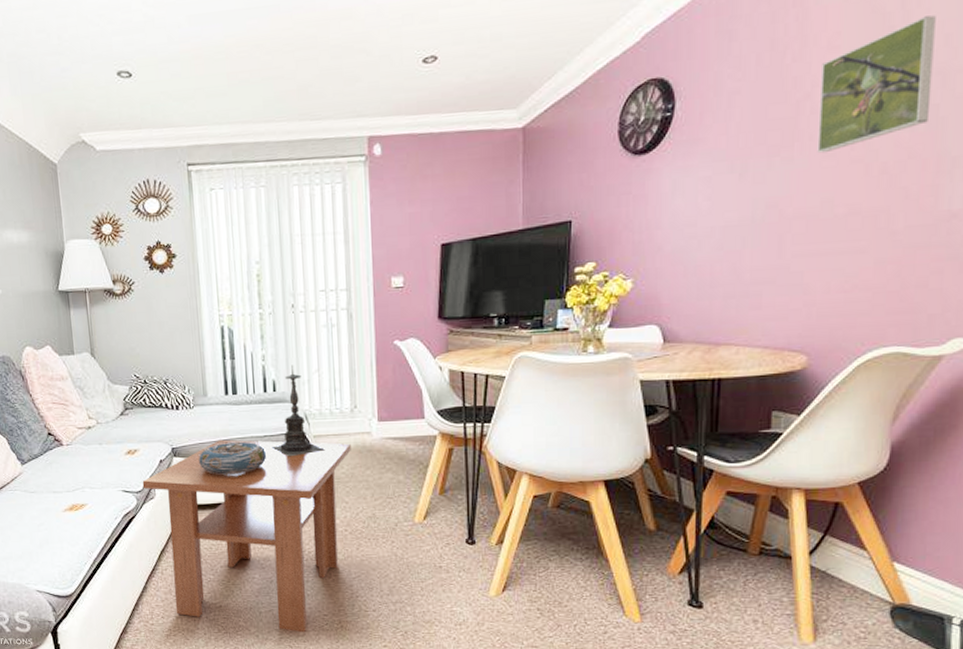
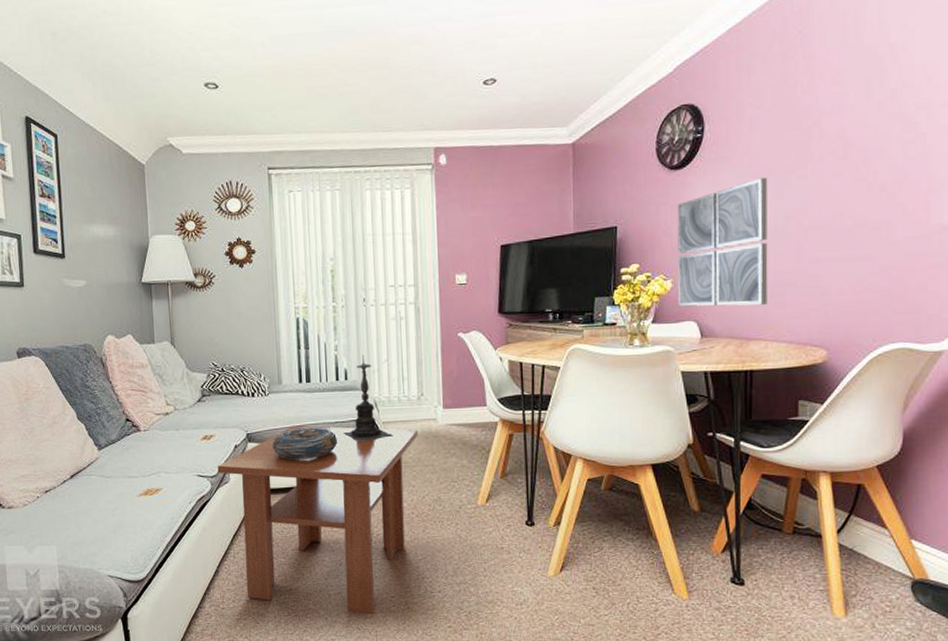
wall art: none [638,160,746,309] -> present [677,177,768,307]
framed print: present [817,15,936,154] -> none [826,59,919,173]

